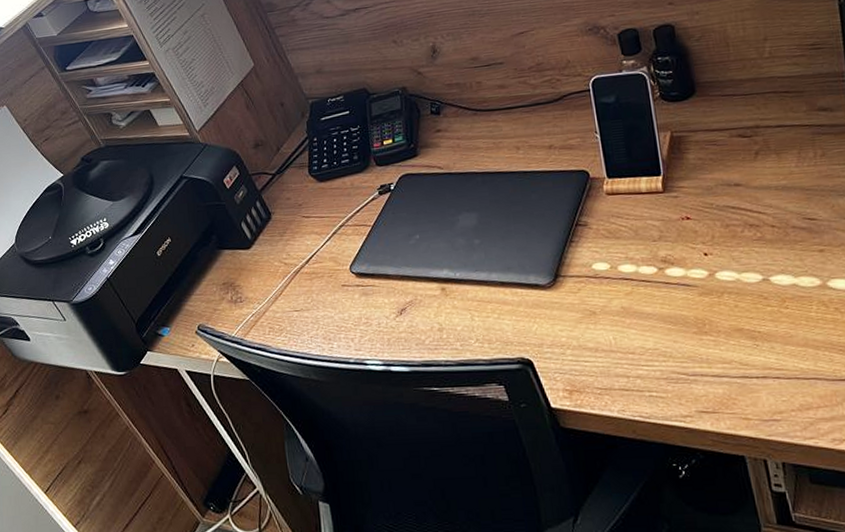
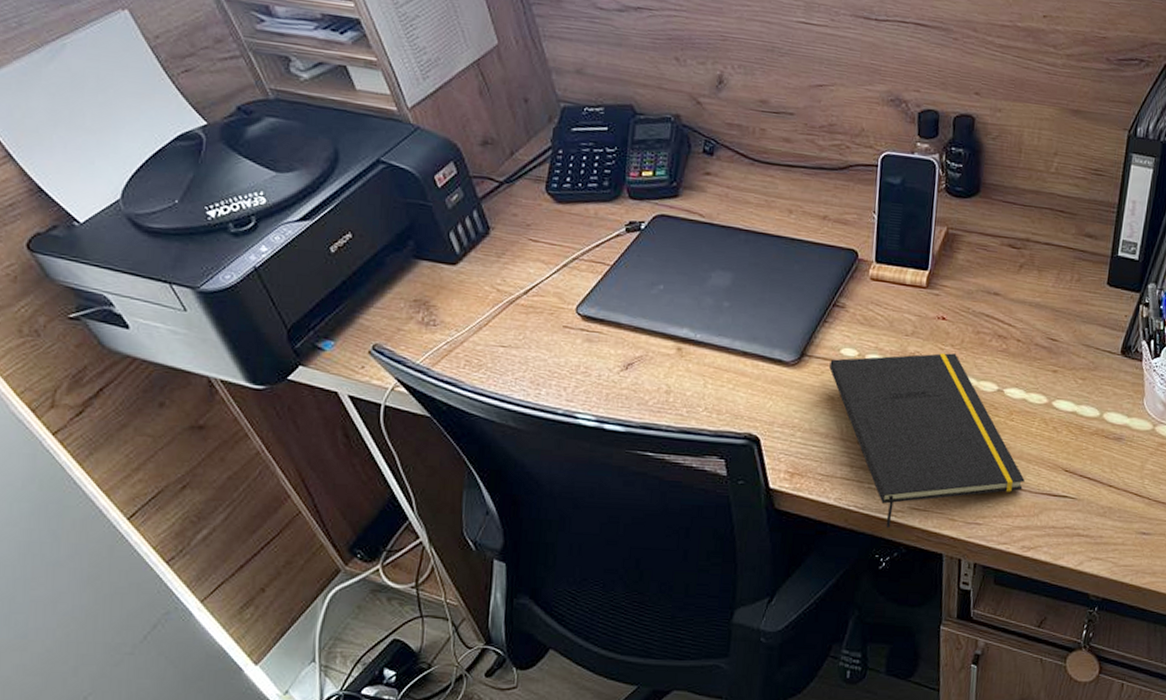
notepad: none [584,250,817,435] -> present [829,352,1025,529]

